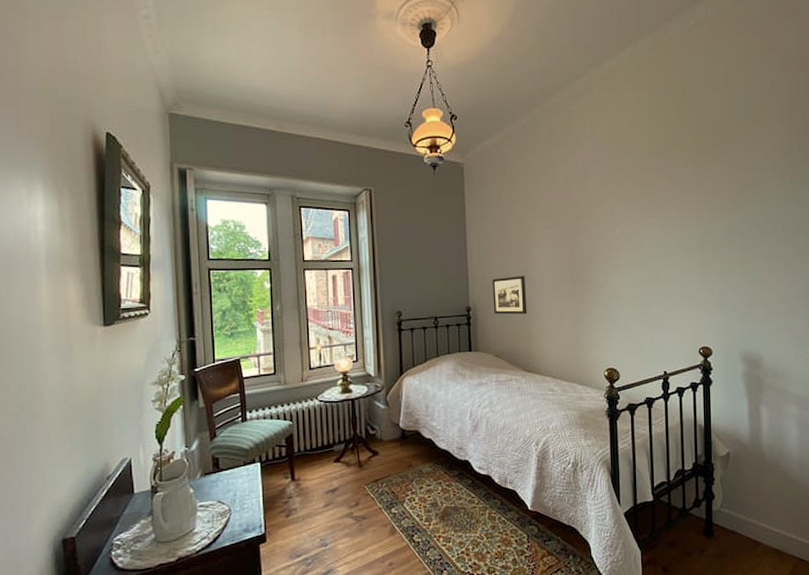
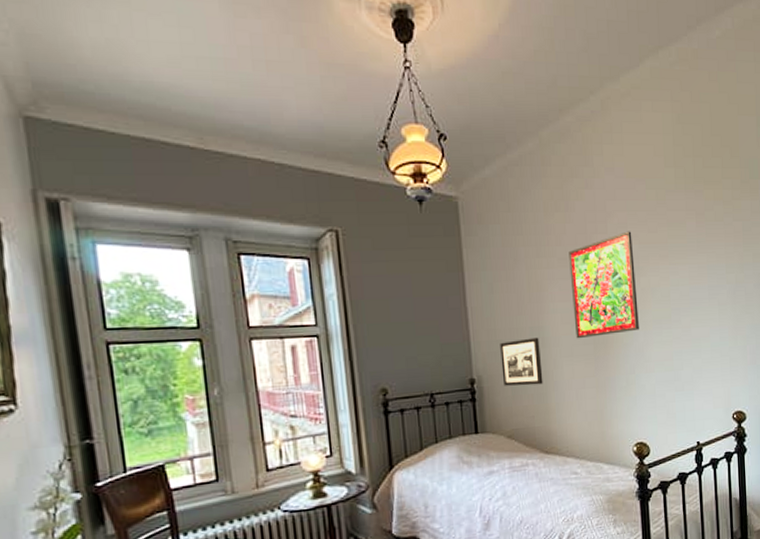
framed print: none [553,189,613,278] -> present [569,231,639,339]

